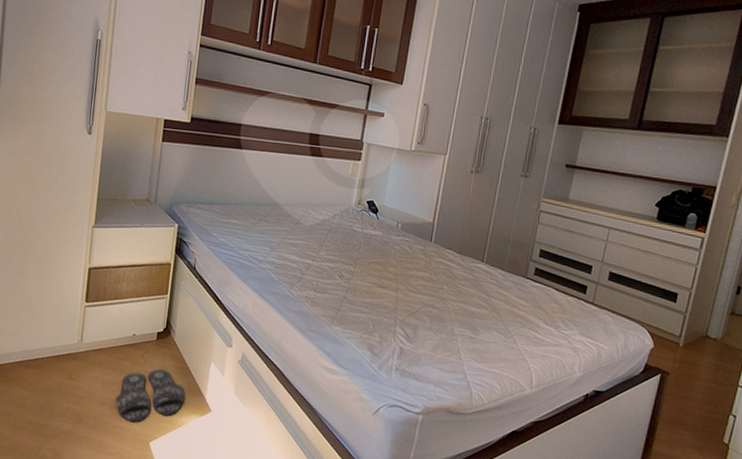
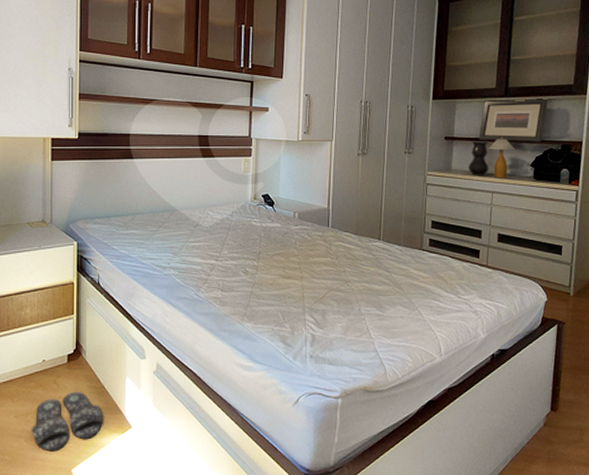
vase: none [587,172,613,210] -> present [468,141,489,176]
picture frame: none [602,131,684,182] -> present [478,99,548,142]
table lamp: none [611,170,642,215] -> present [487,136,516,178]

